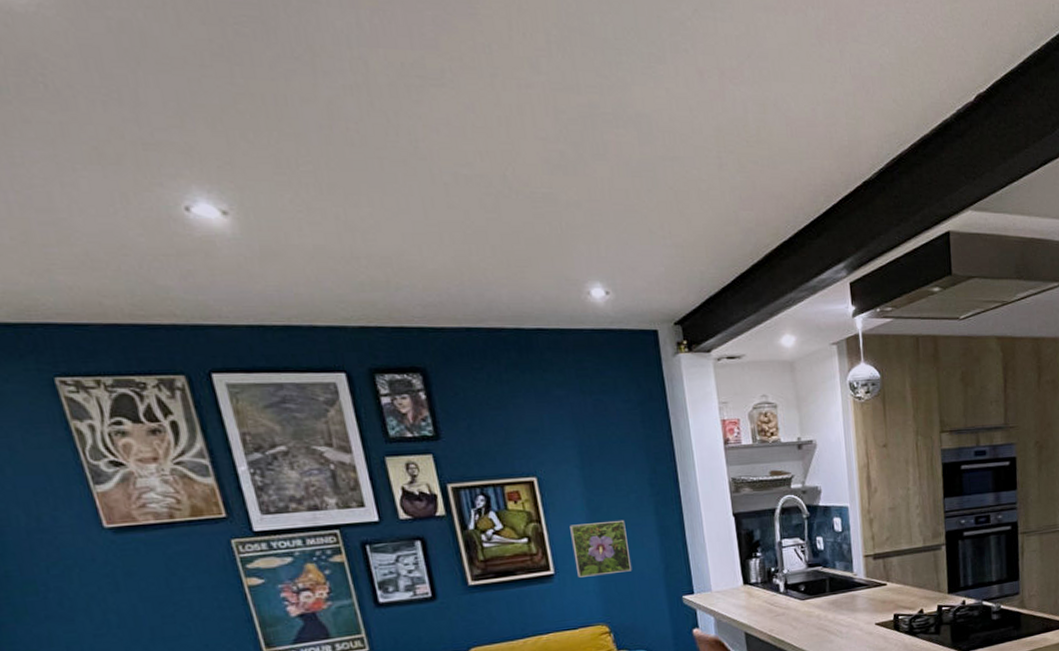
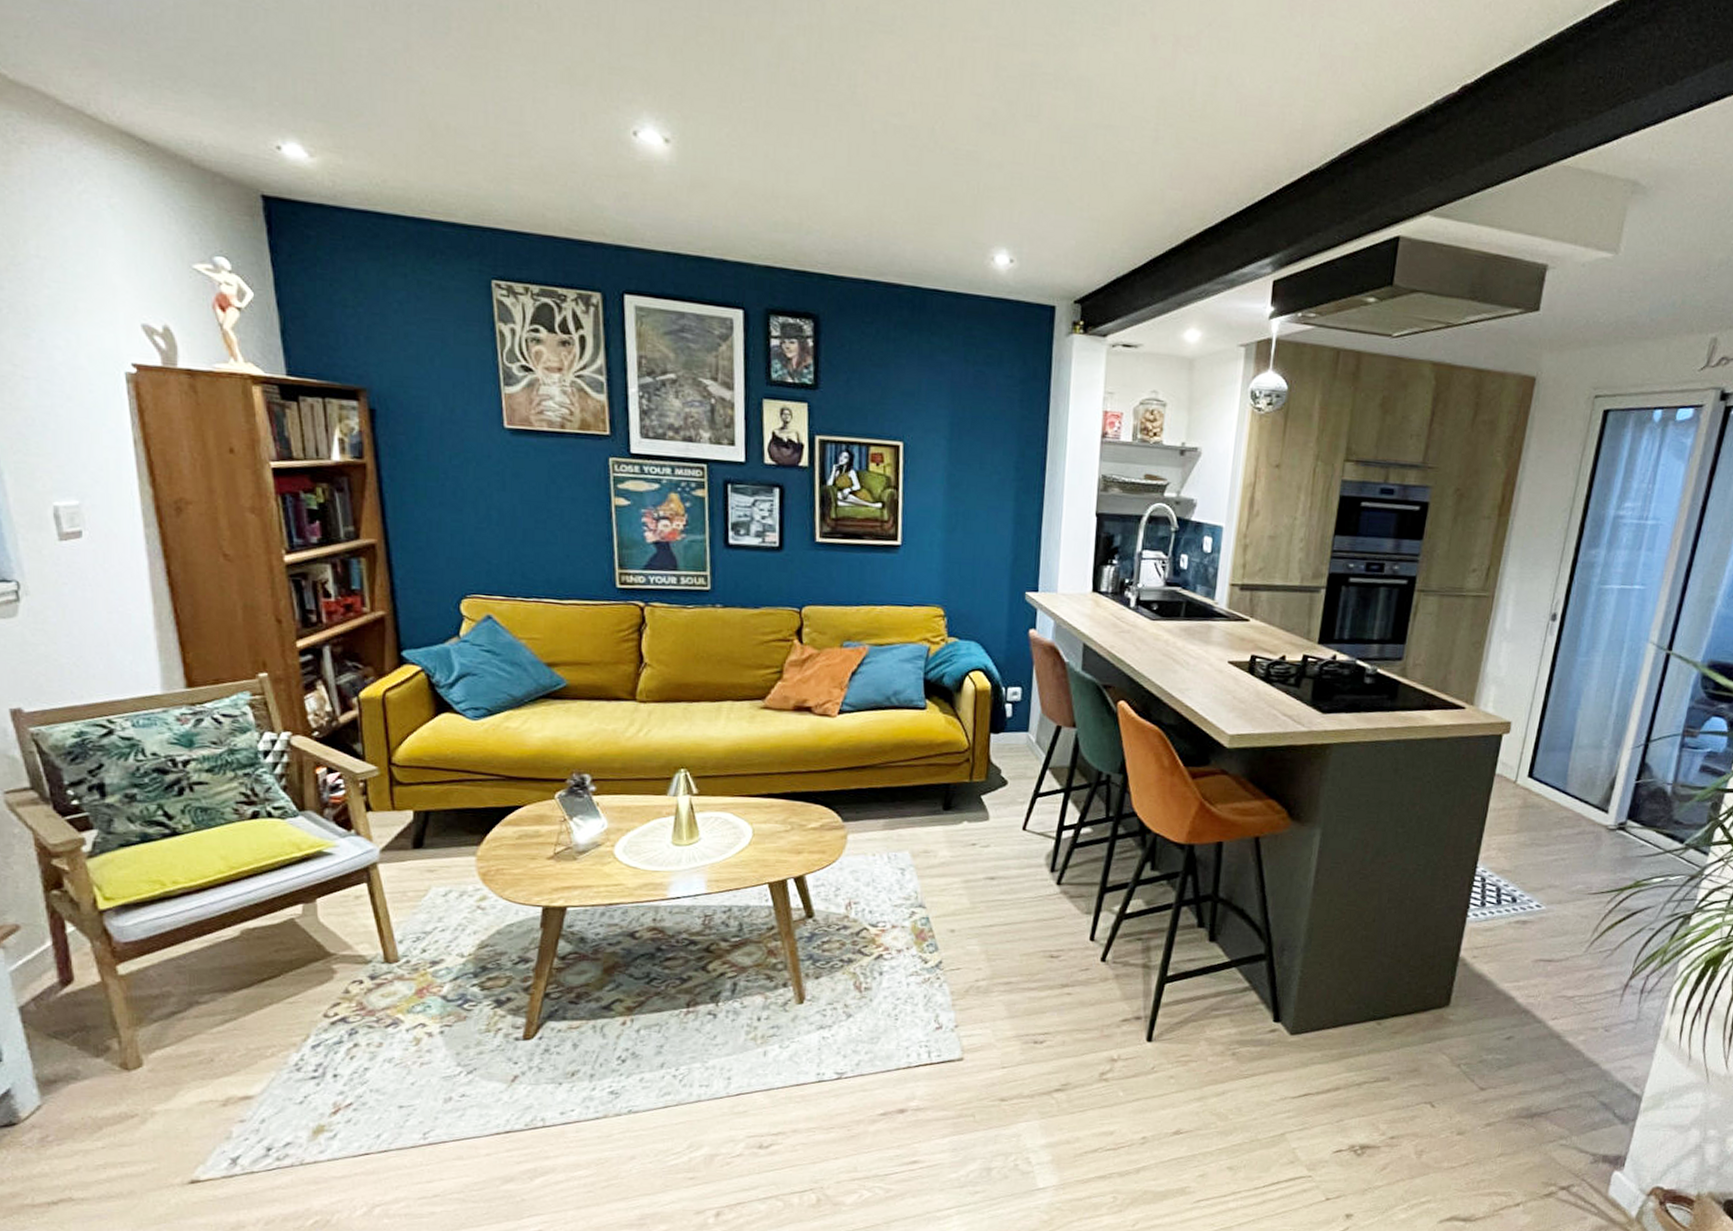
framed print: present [570,519,632,578] -> none [923,497,982,556]

